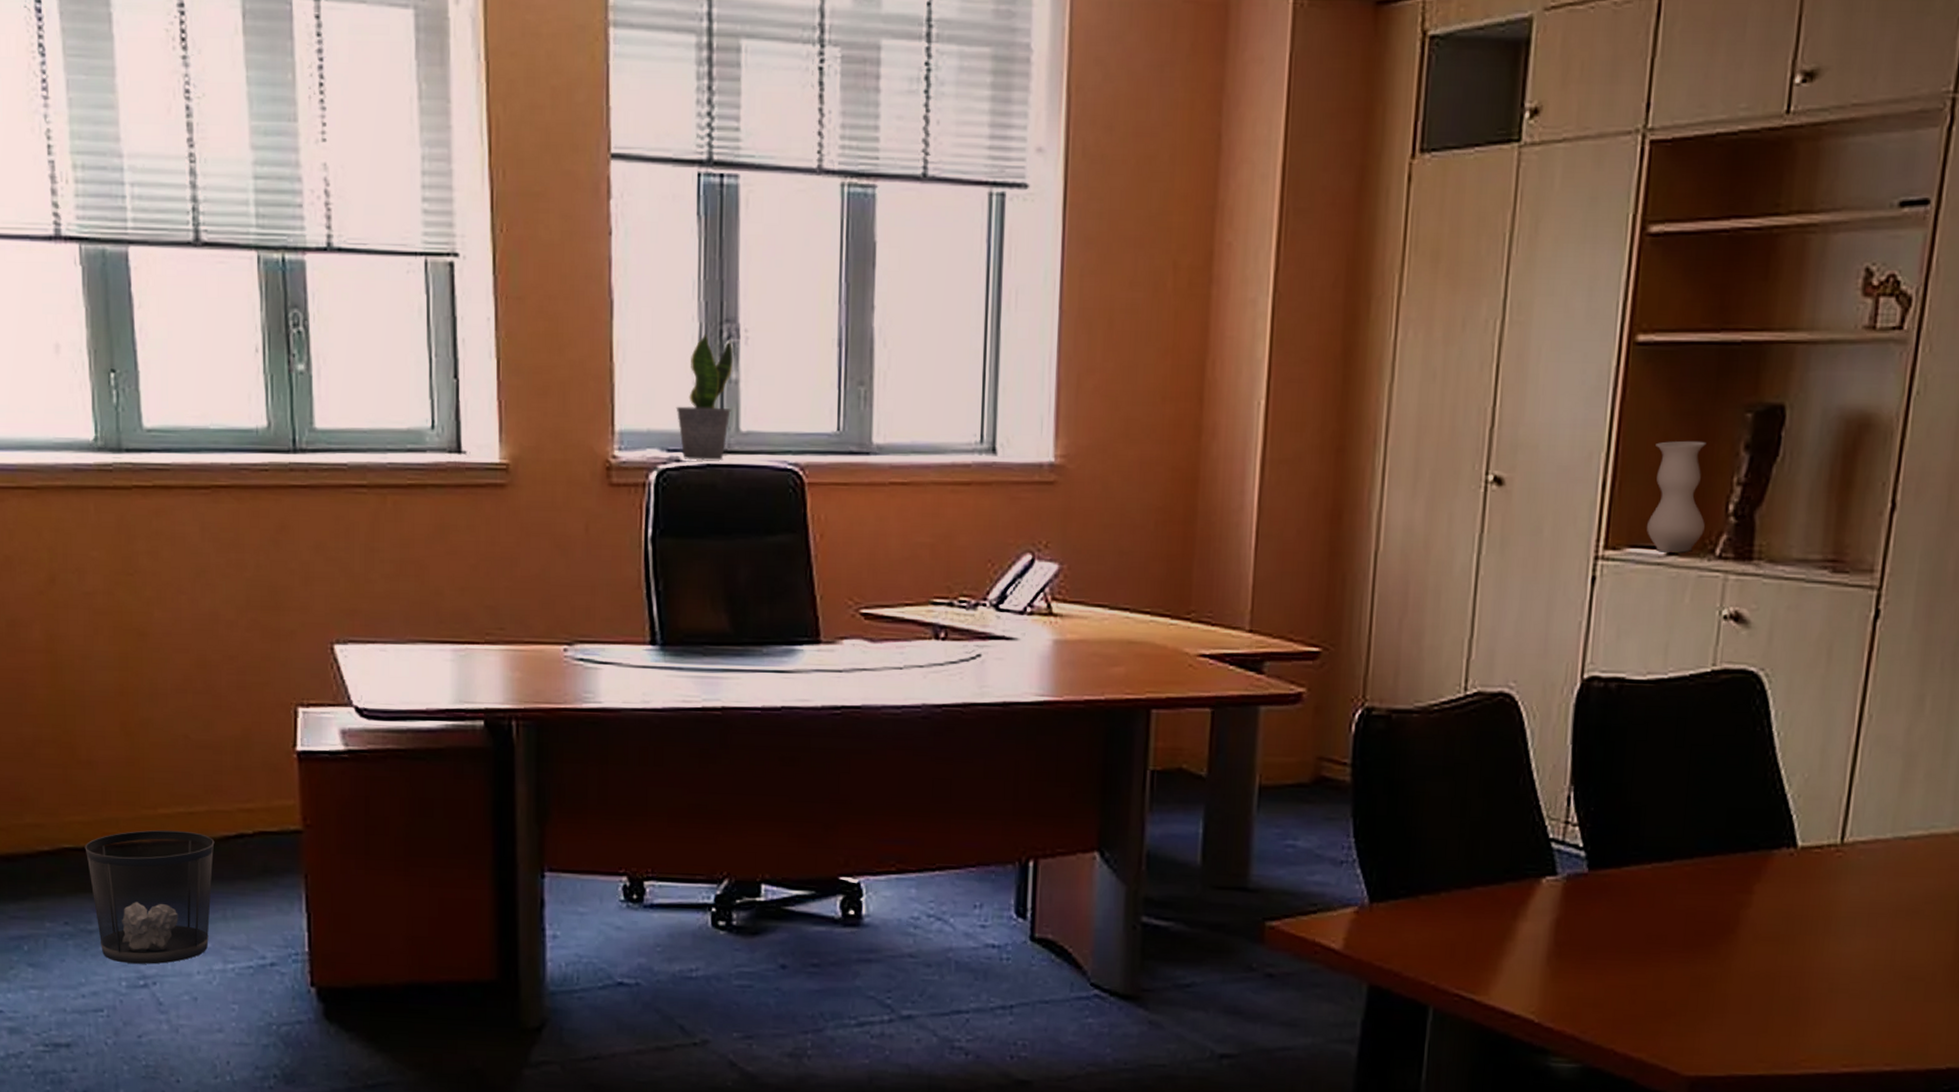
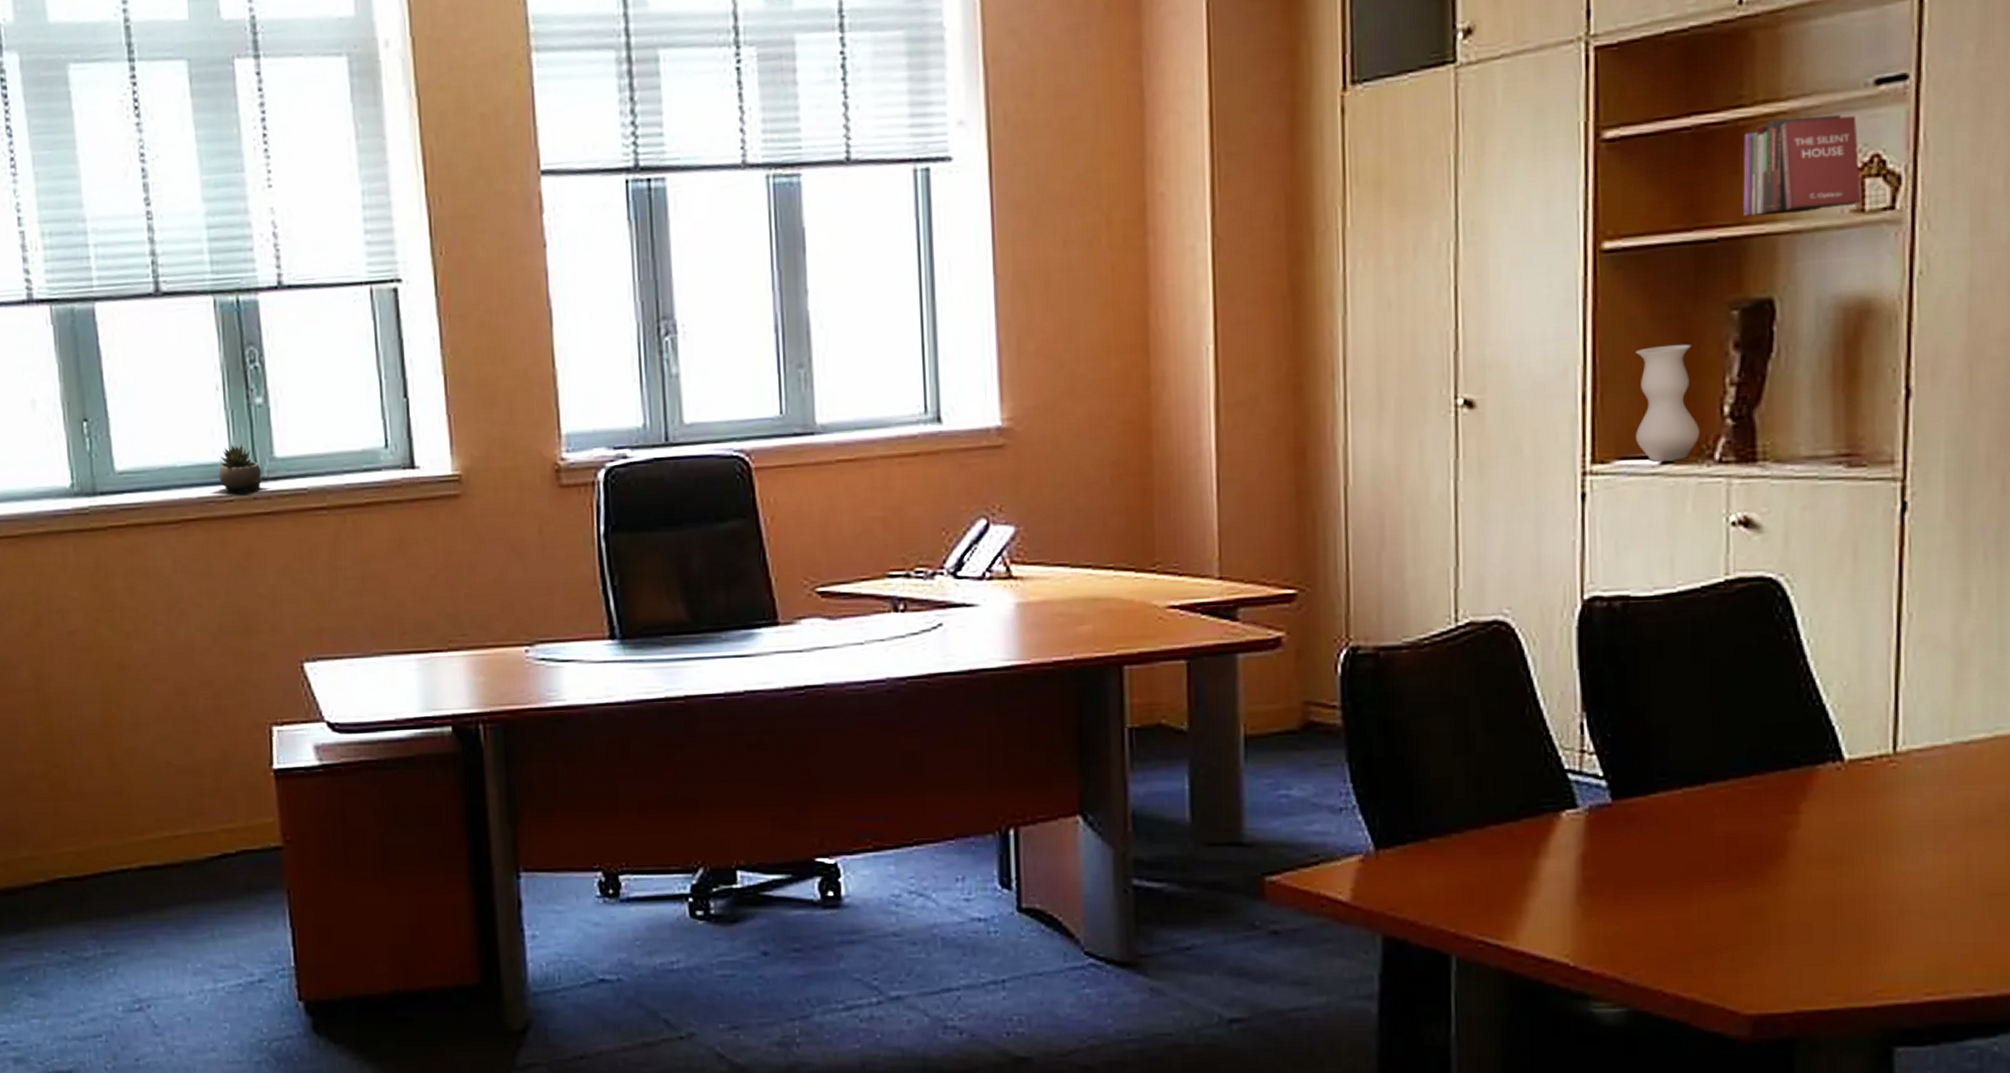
waste bin: present [84,830,215,964] -> none [78,854,200,988]
succulent plant: none [243,411,309,467] -> present [209,444,271,497]
potted plant: present [676,333,734,461] -> none [619,332,674,456]
books: none [1767,231,1879,324] -> present [1743,114,1861,218]

